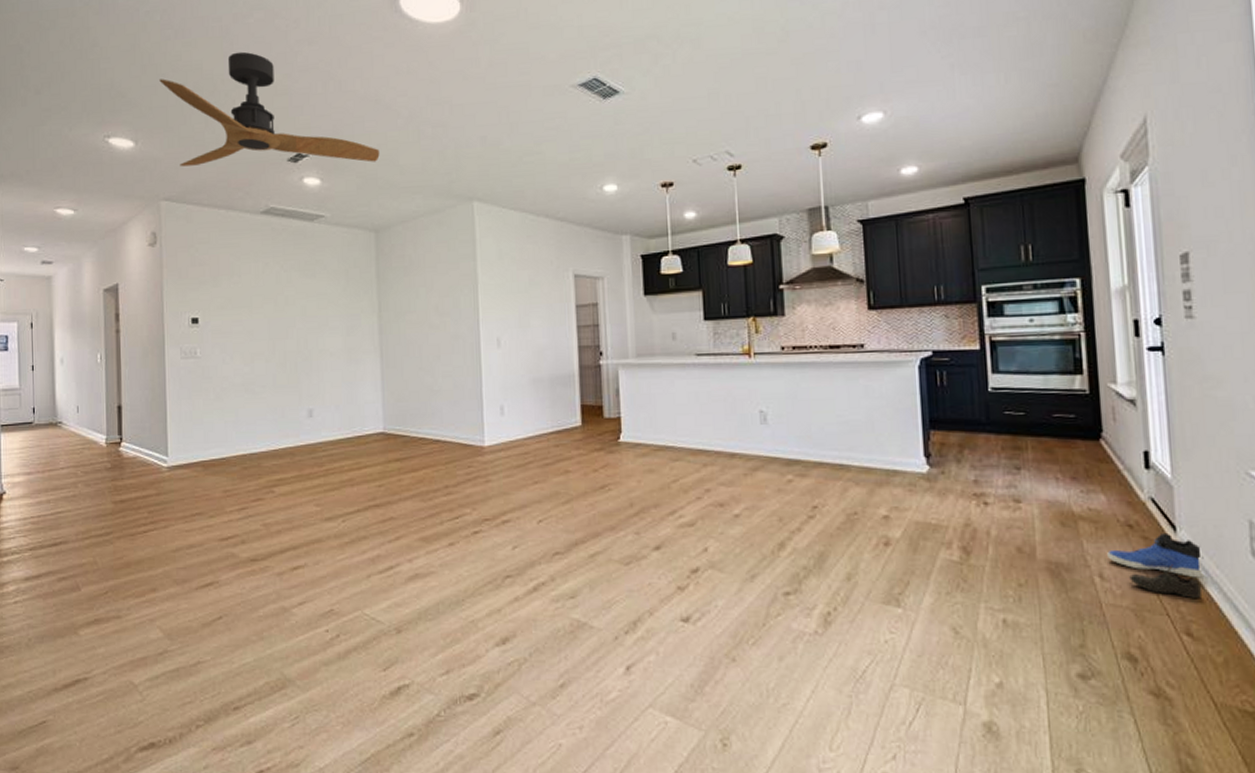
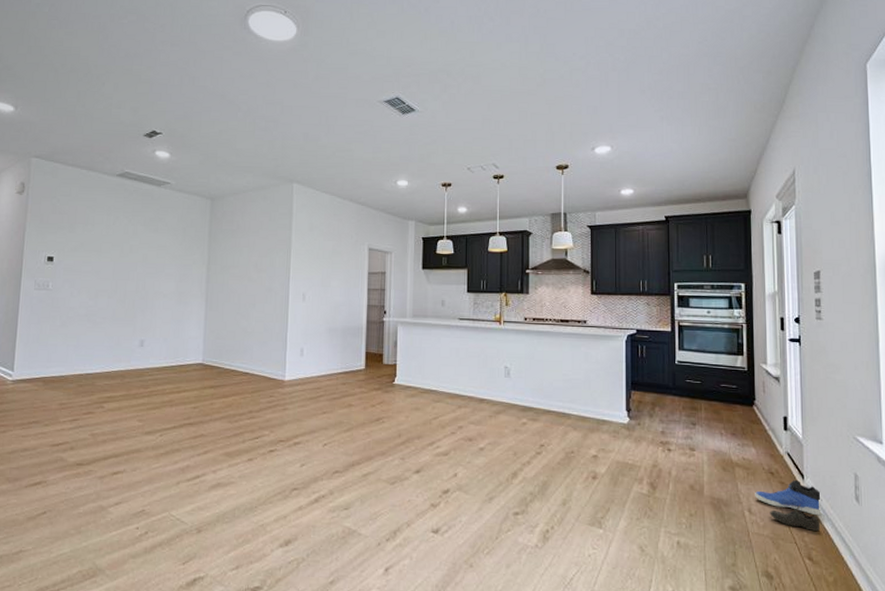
ceiling fan: present [159,51,380,167] -> none [42,45,221,144]

